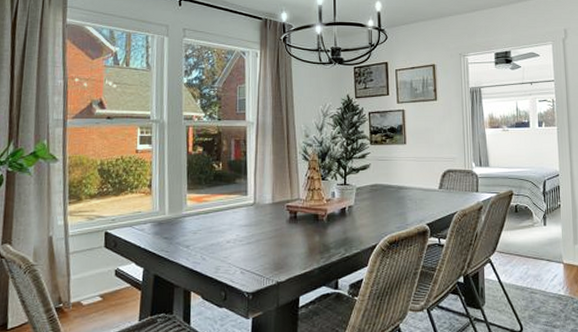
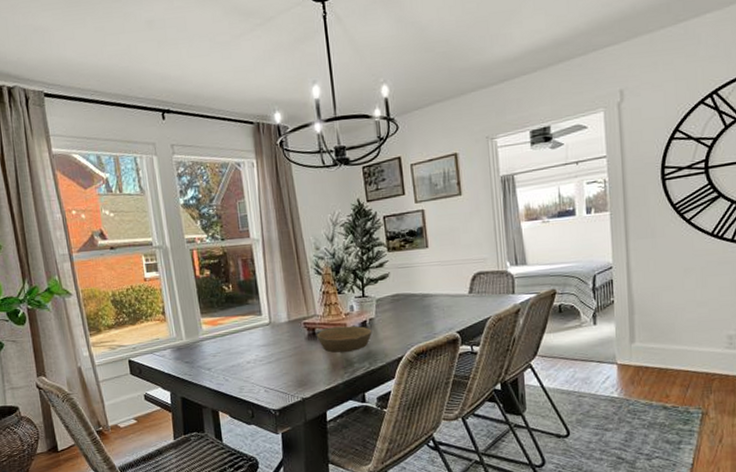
bowl: none [298,211,350,237] -> present [317,326,372,353]

